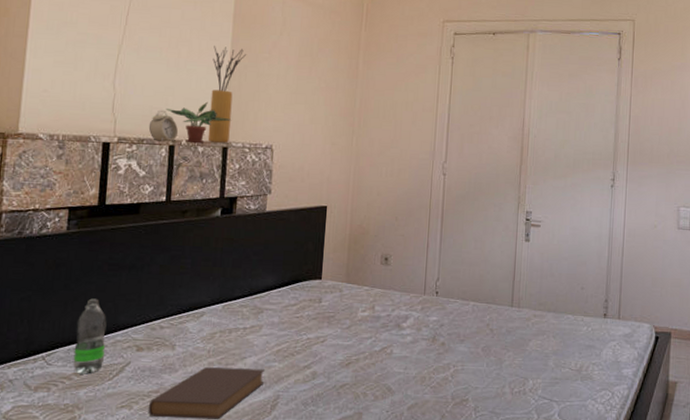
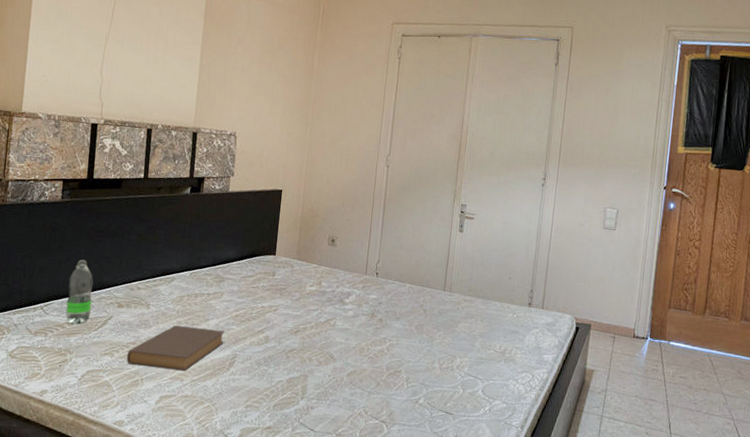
alarm clock: present [148,110,178,142] -> none [130,96,155,126]
potted plant: present [165,101,232,143] -> none [144,90,201,128]
vase: present [207,46,247,143] -> none [180,40,216,129]

